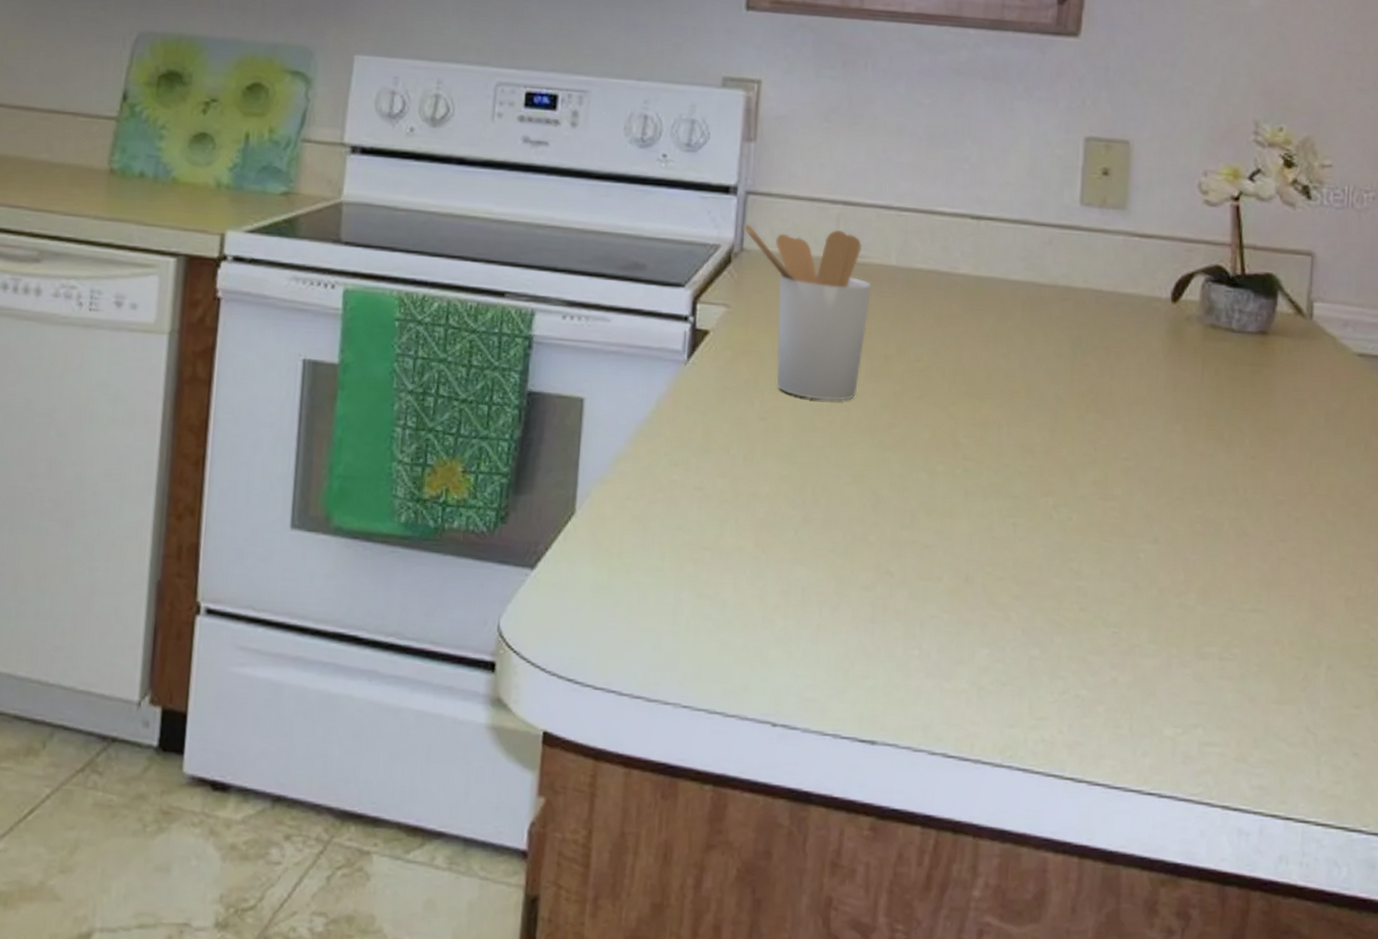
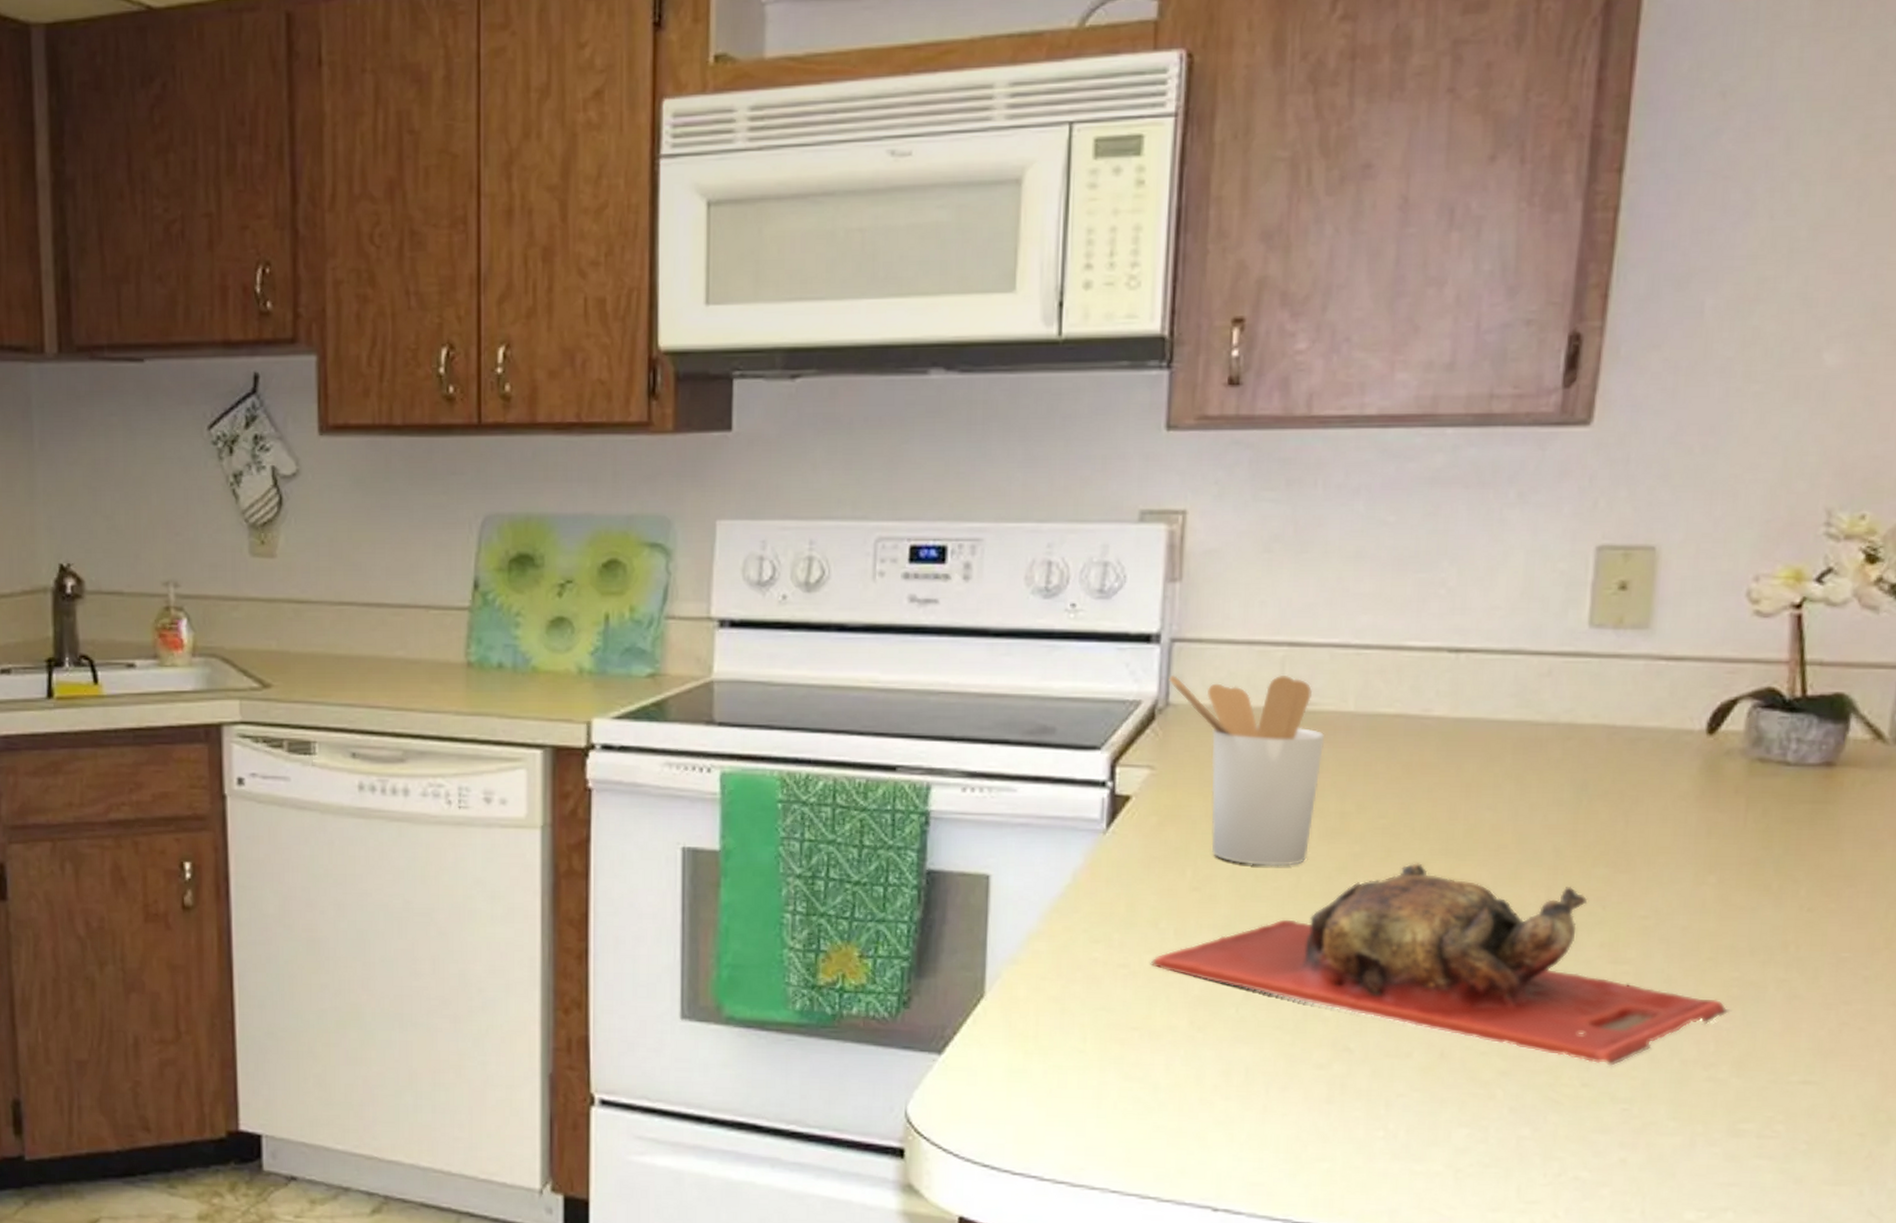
cutting board: none [722,403,1197,594] -> present [1150,863,1732,1067]

